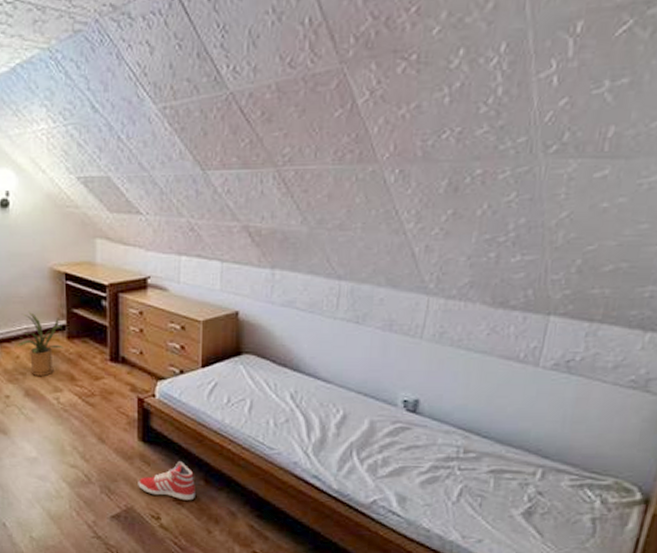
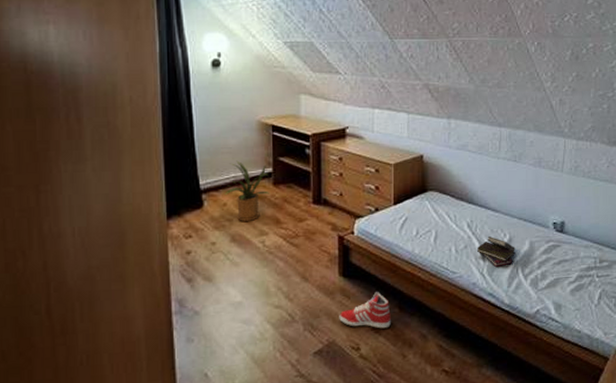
book: none [301,411,350,448] -> present [477,236,515,268]

